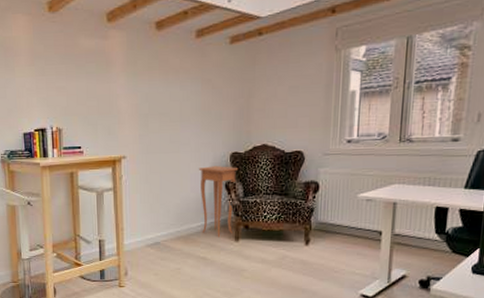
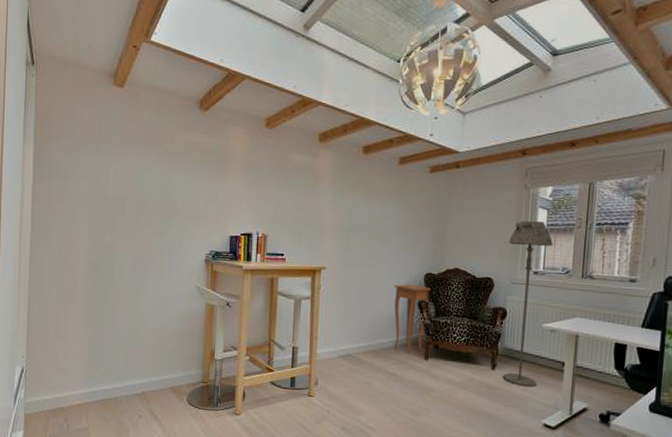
floor lamp: none [317,85,368,259] -> present [502,221,553,387]

